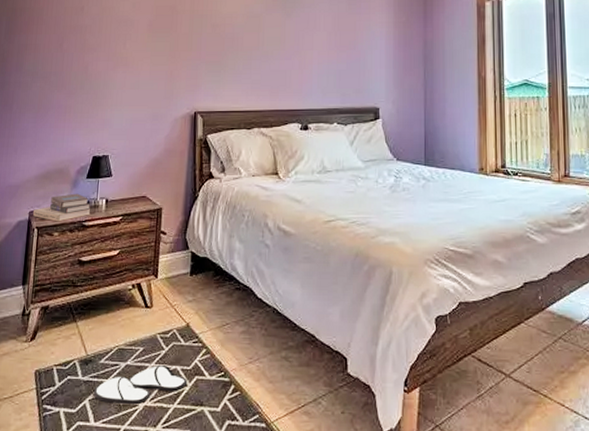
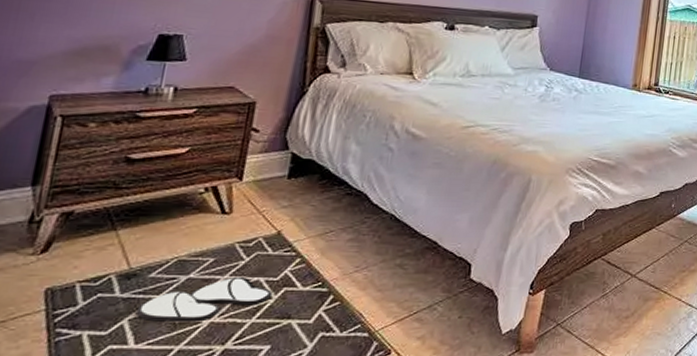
books: present [33,193,91,222] -> none [56,77,151,111]

